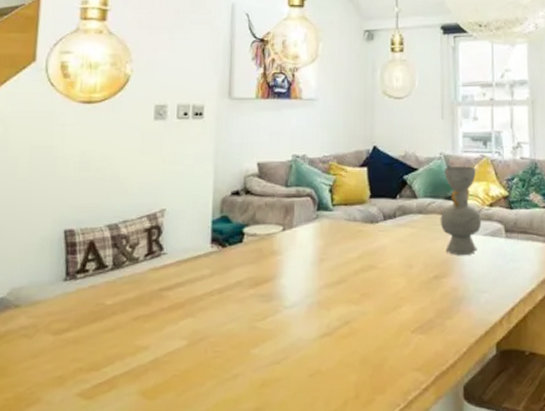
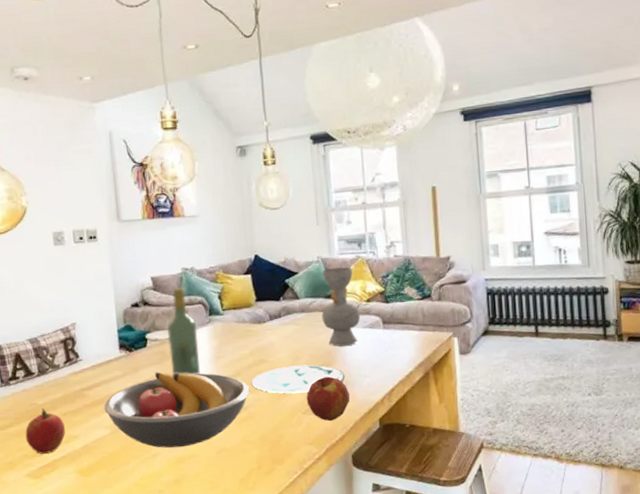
apple: none [84,309,134,368] -> present [25,407,65,454]
fruit bowl: none [183,273,354,368] -> present [104,372,250,448]
wine bottle: none [267,178,302,280] -> present [167,288,200,375]
plate: none [357,274,462,308] -> present [251,365,345,394]
apple: none [416,289,465,343] -> present [306,376,350,421]

